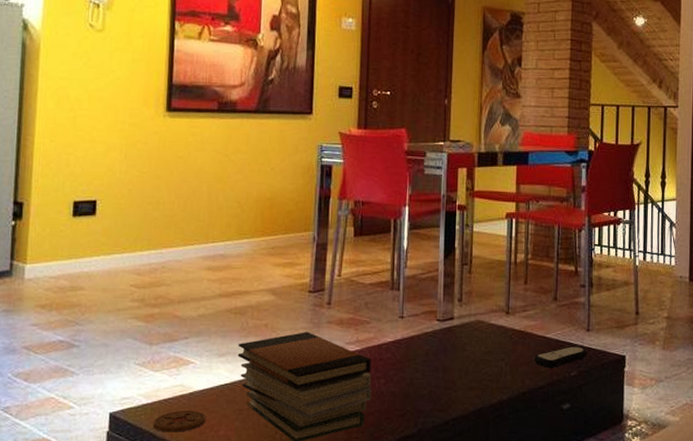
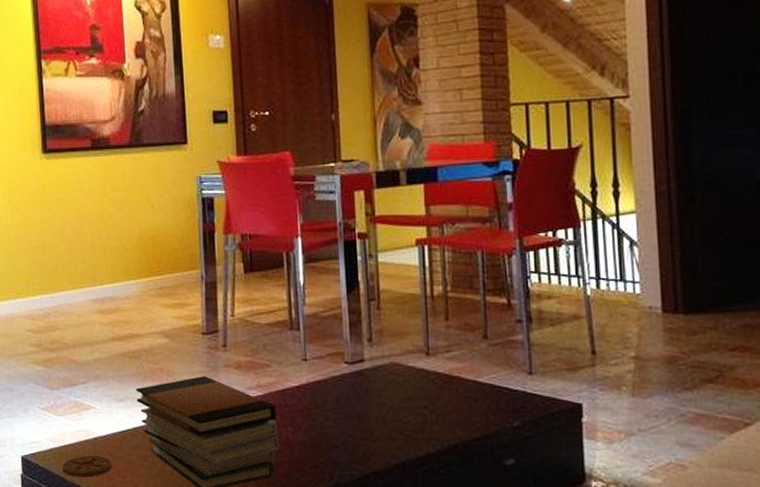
remote control: present [533,346,587,368] -> none [464,392,531,417]

